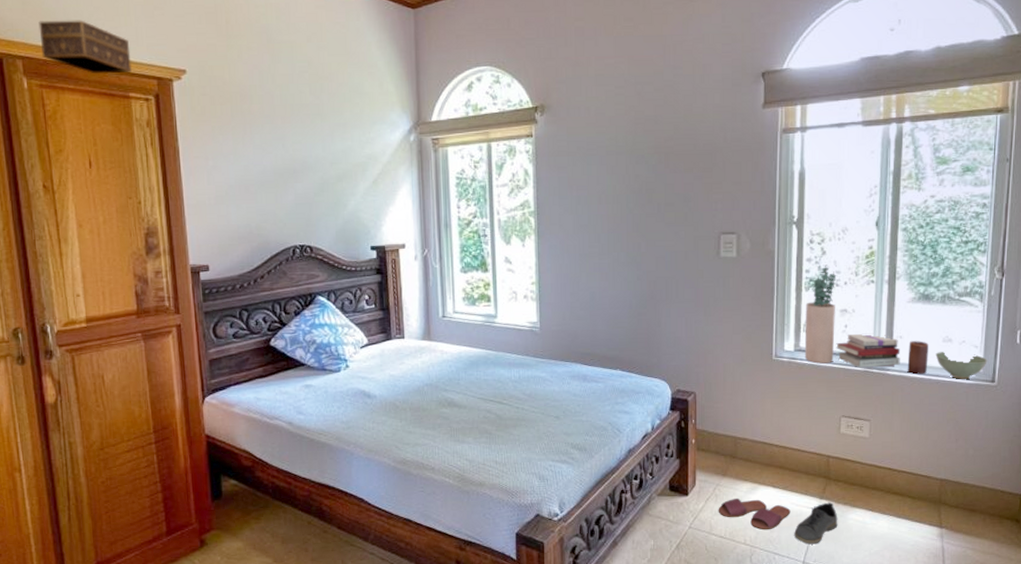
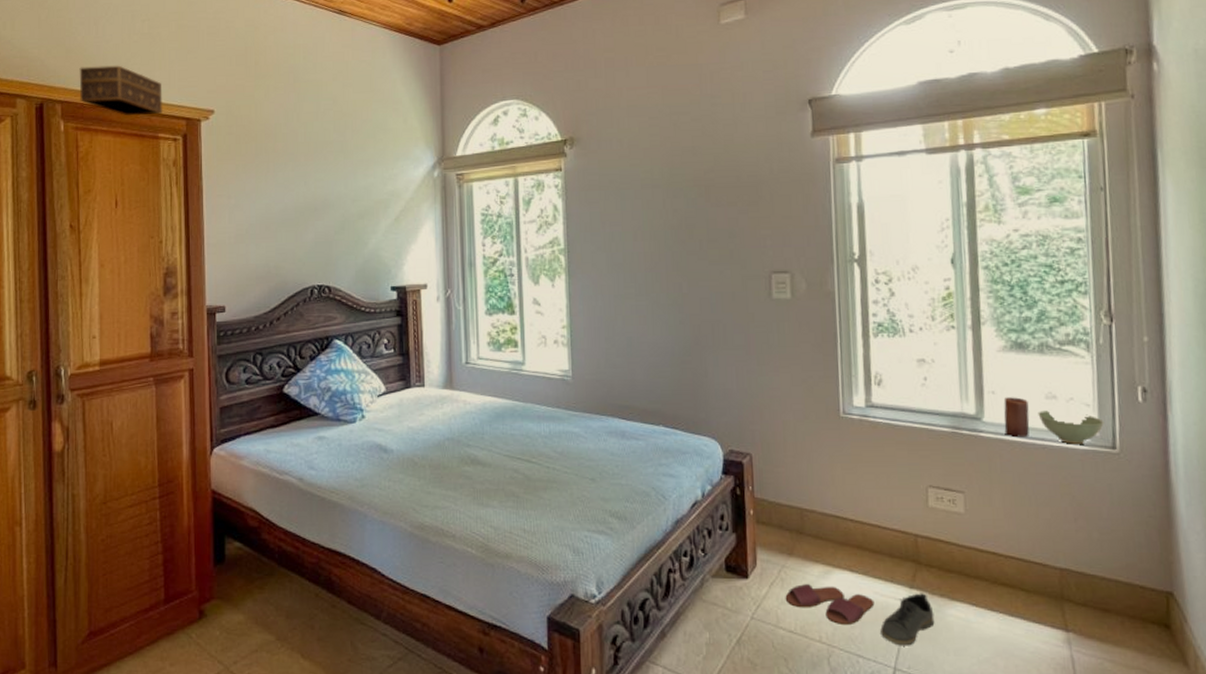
vase: present [804,264,837,365] -> none [875,307,914,424]
books: present [836,333,900,368] -> none [915,387,995,429]

